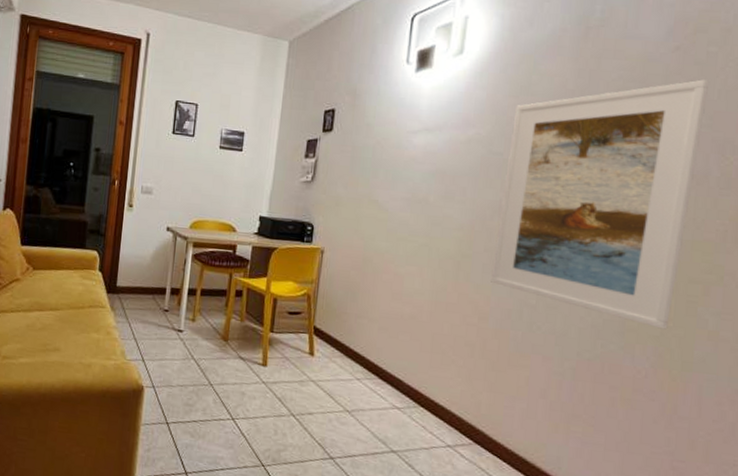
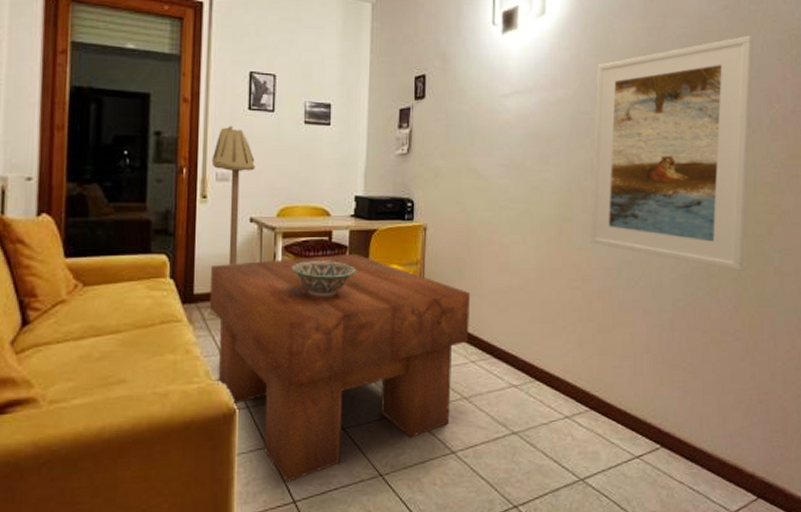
floor lamp: none [127,146,175,308] -> present [209,125,255,317]
coffee table: none [128,264,361,456] -> present [209,253,471,482]
decorative bowl: none [198,269,255,303] -> present [291,261,355,297]

